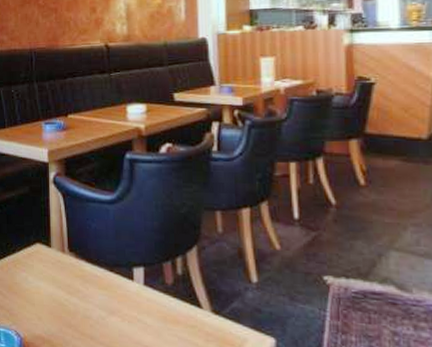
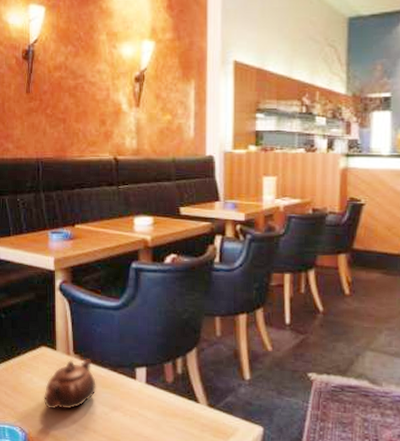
teapot: none [38,257,92,313] -> present [43,359,96,410]

